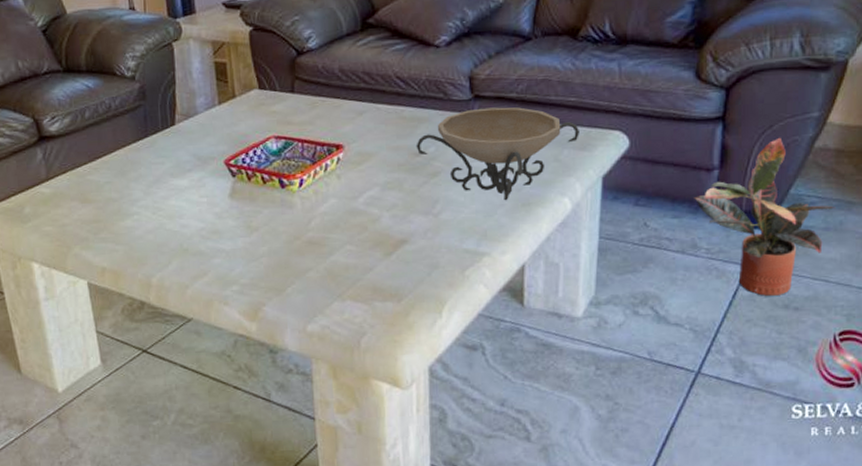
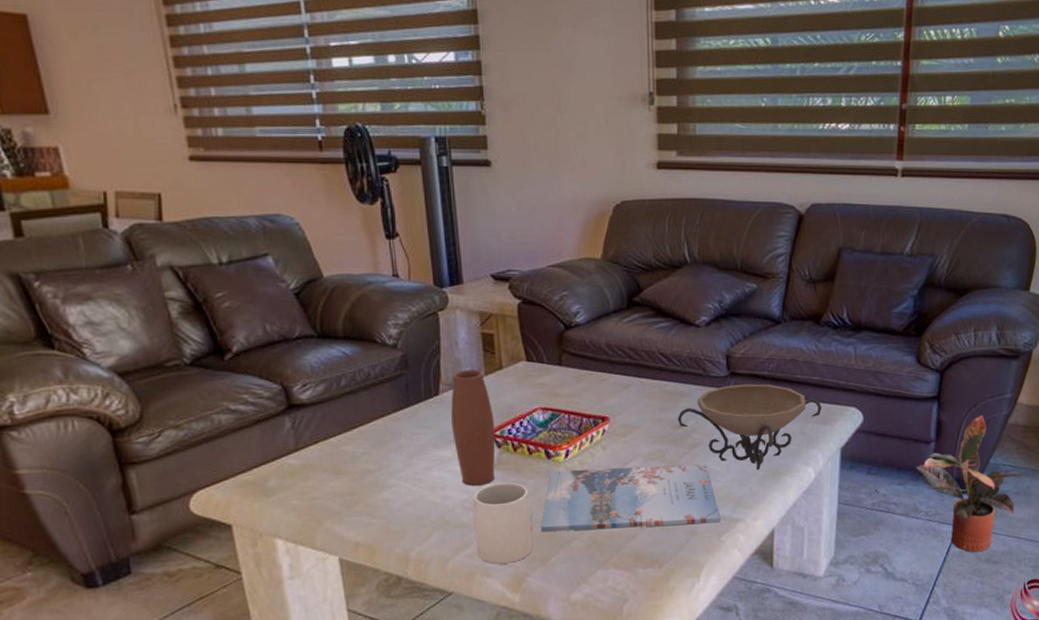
vase: none [186,98,231,215] -> present [451,369,496,486]
mug: none [209,211,269,293] -> present [472,482,534,564]
magazine: none [276,193,465,262] -> present [541,464,721,532]

